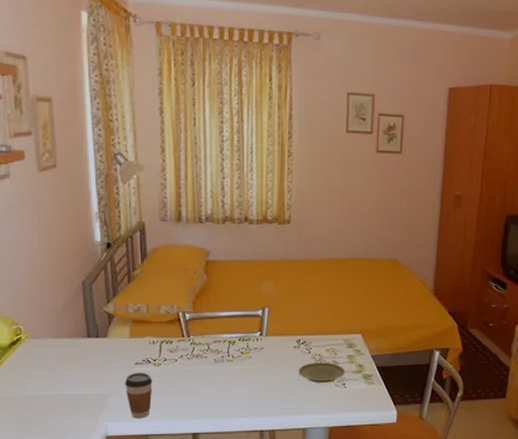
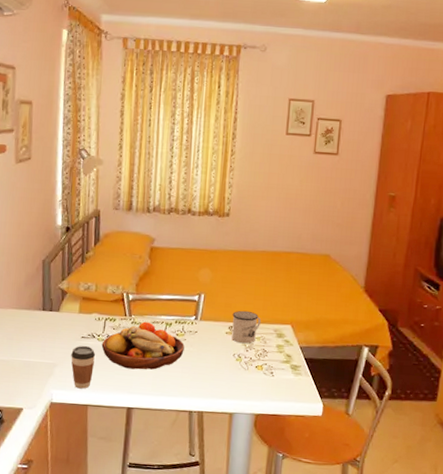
fruit bowl: none [159,341,250,393] -> present [101,321,185,370]
plate: present [297,362,346,383] -> none [228,349,274,370]
mug: none [299,322,331,357] -> present [232,310,262,344]

